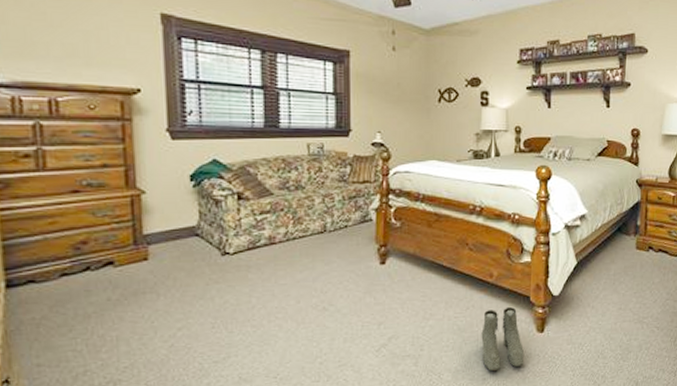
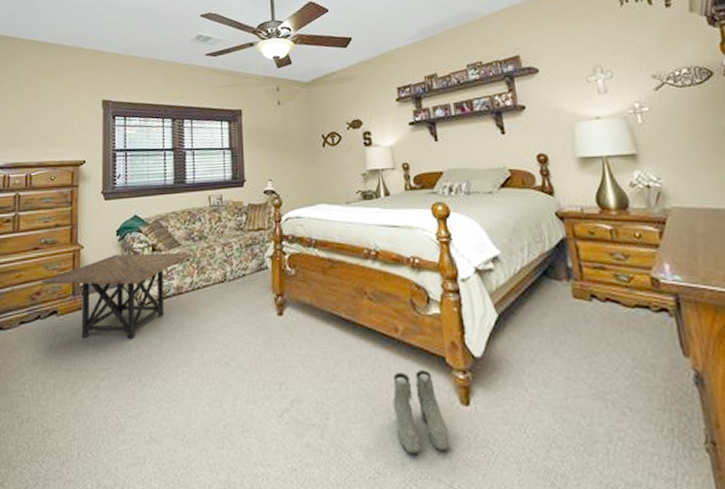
side table: none [88,201,287,289] -> present [42,253,192,339]

